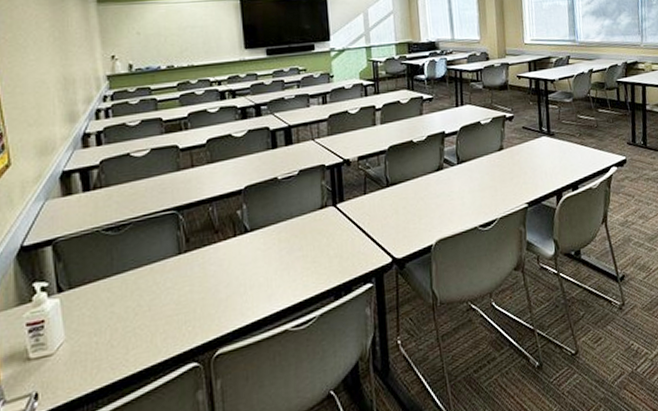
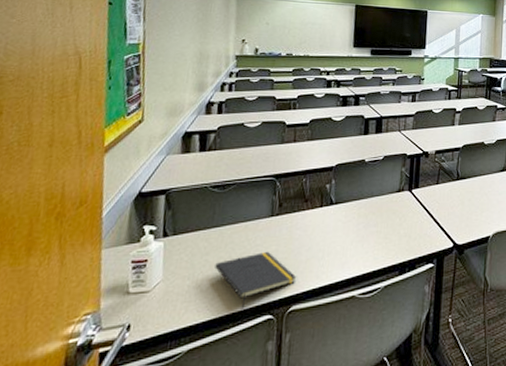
notepad: none [123,293,219,360] -> present [215,251,297,309]

